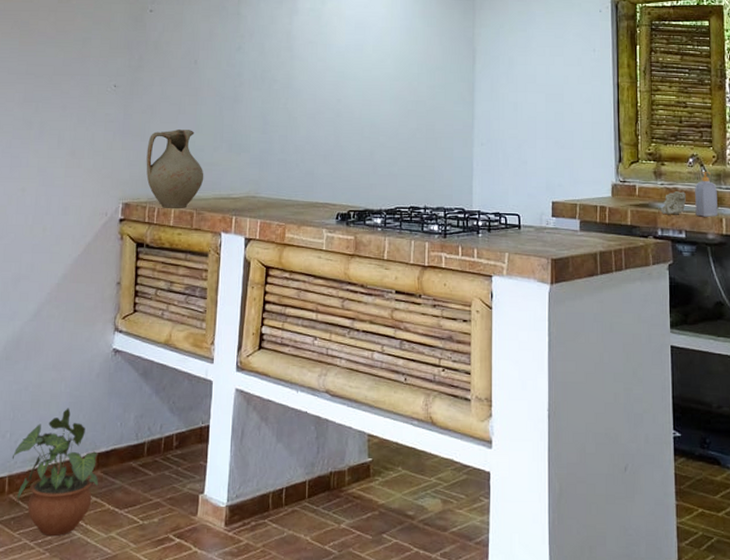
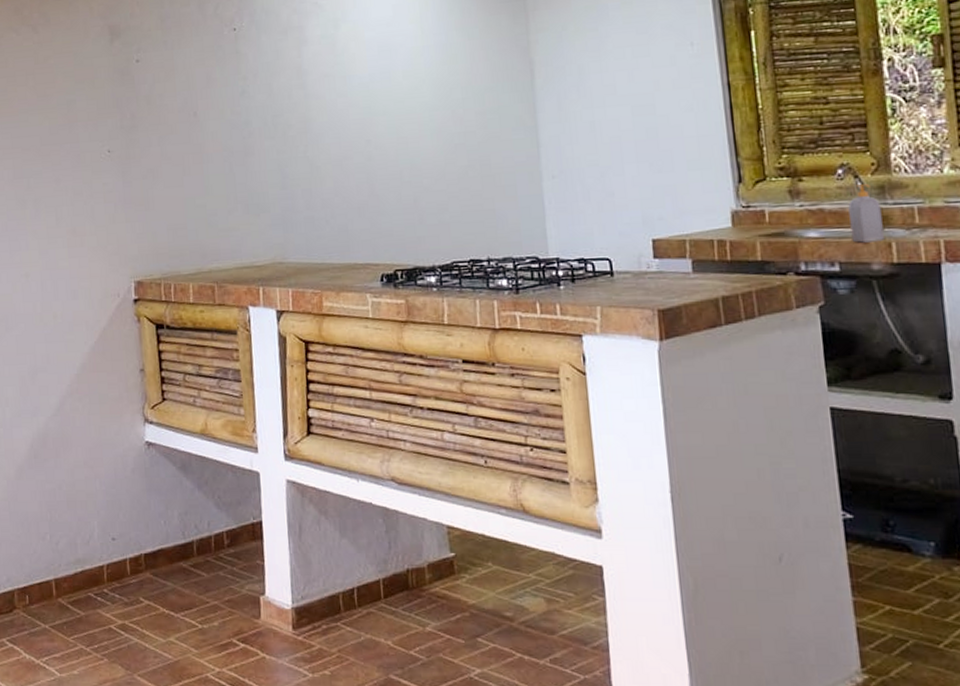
potted plant: present [11,408,99,536] -> none [55,507,150,641]
ceramic jug: present [146,129,204,210] -> none [153,192,222,285]
sponge: present [660,191,686,215] -> none [801,212,837,244]

